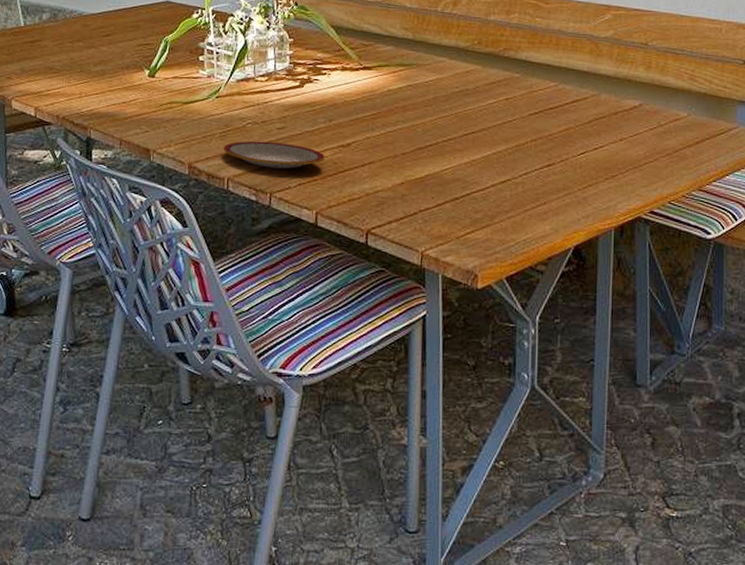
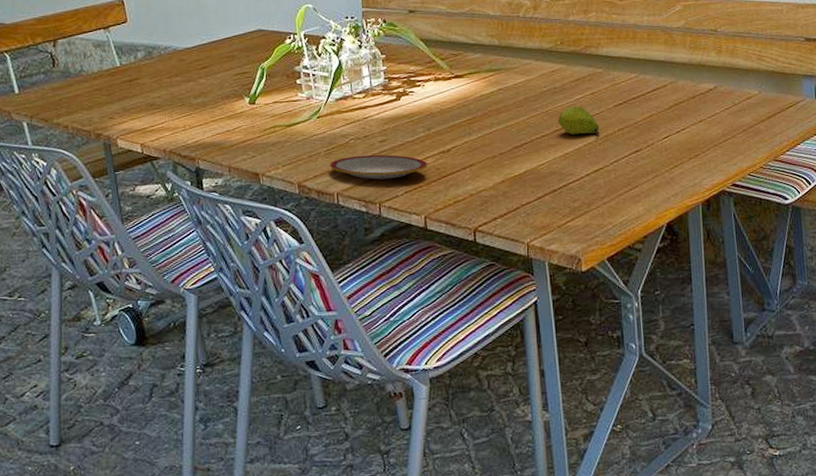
fruit: none [467,110,511,145] -> present [558,106,600,137]

